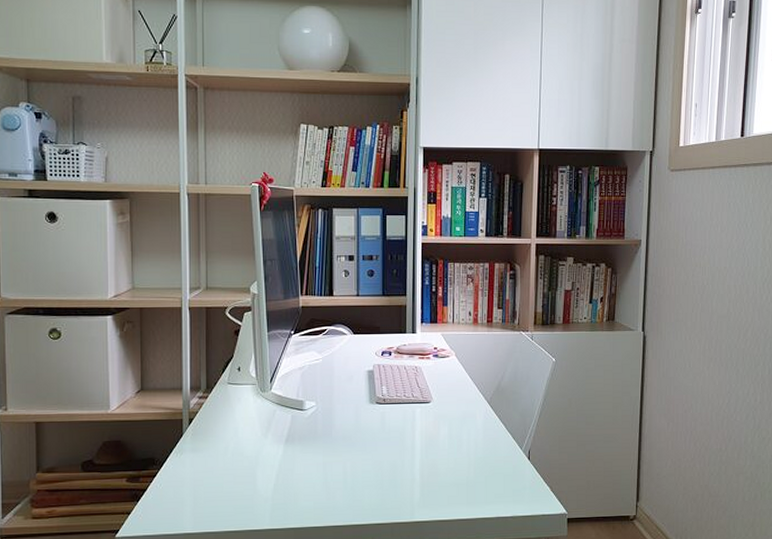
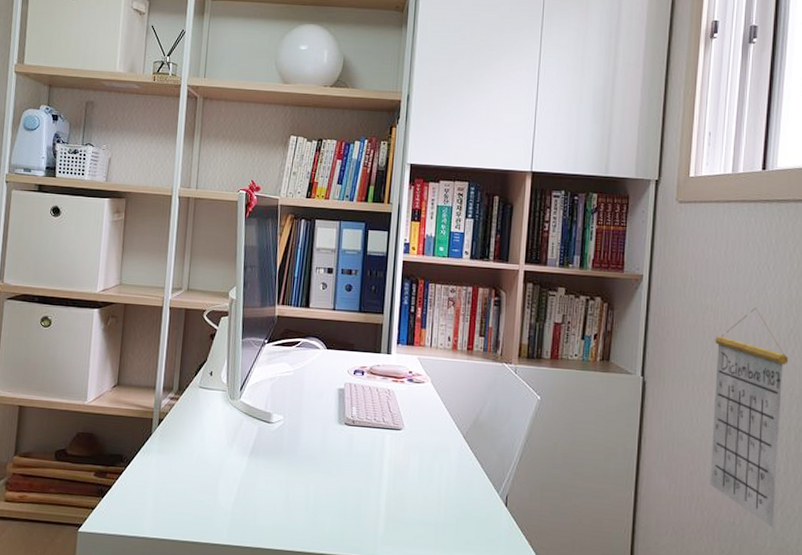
calendar: none [701,262,764,449] -> present [710,308,789,528]

